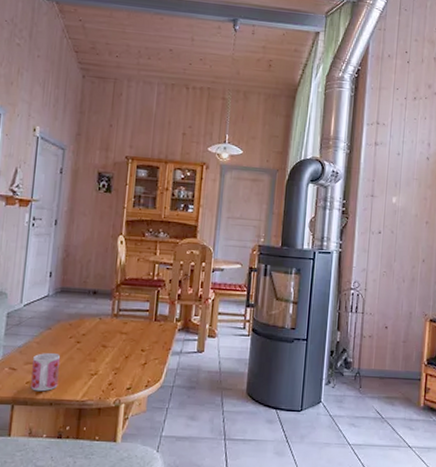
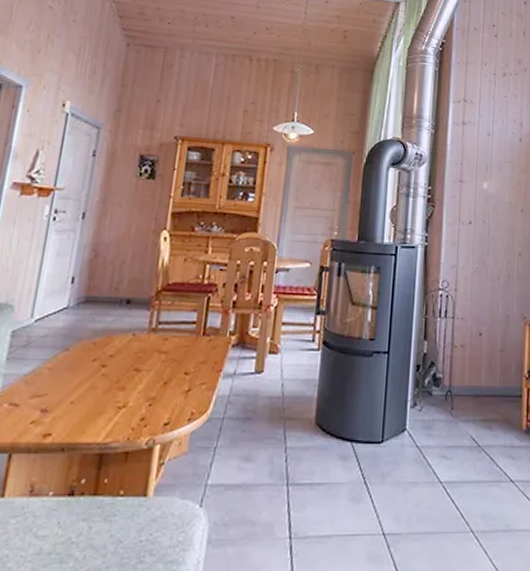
mug: present [30,353,61,392] -> none [36,382,79,434]

